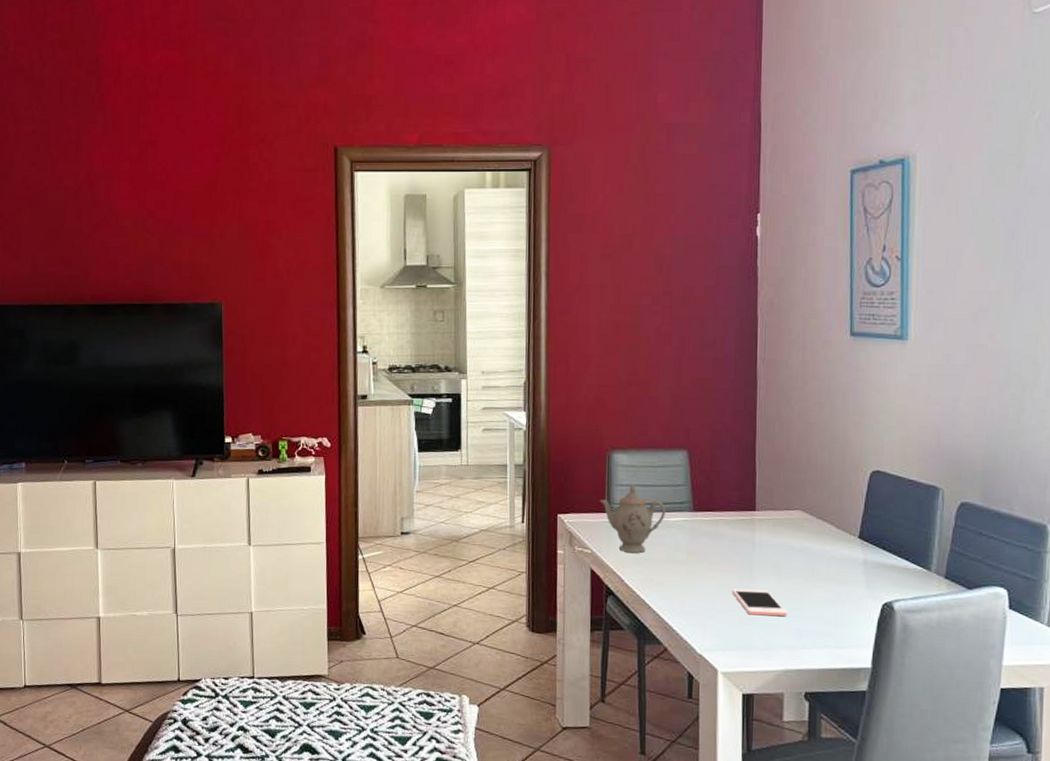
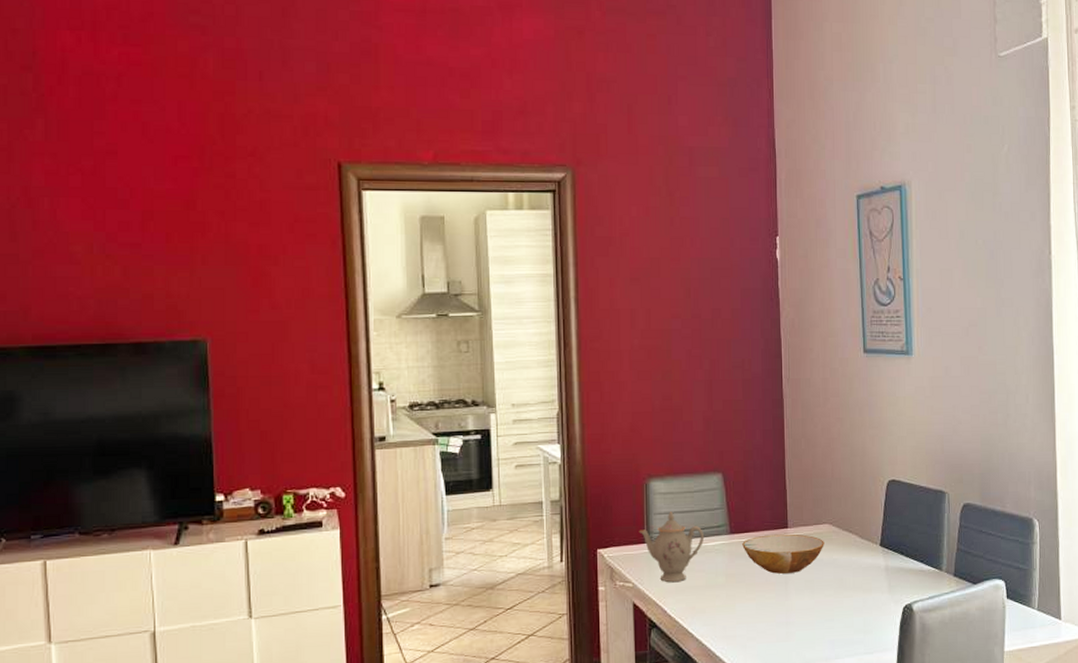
bowl: none [706,515,795,557] -> present [742,534,824,574]
cell phone: present [732,588,787,617] -> none [769,605,821,632]

